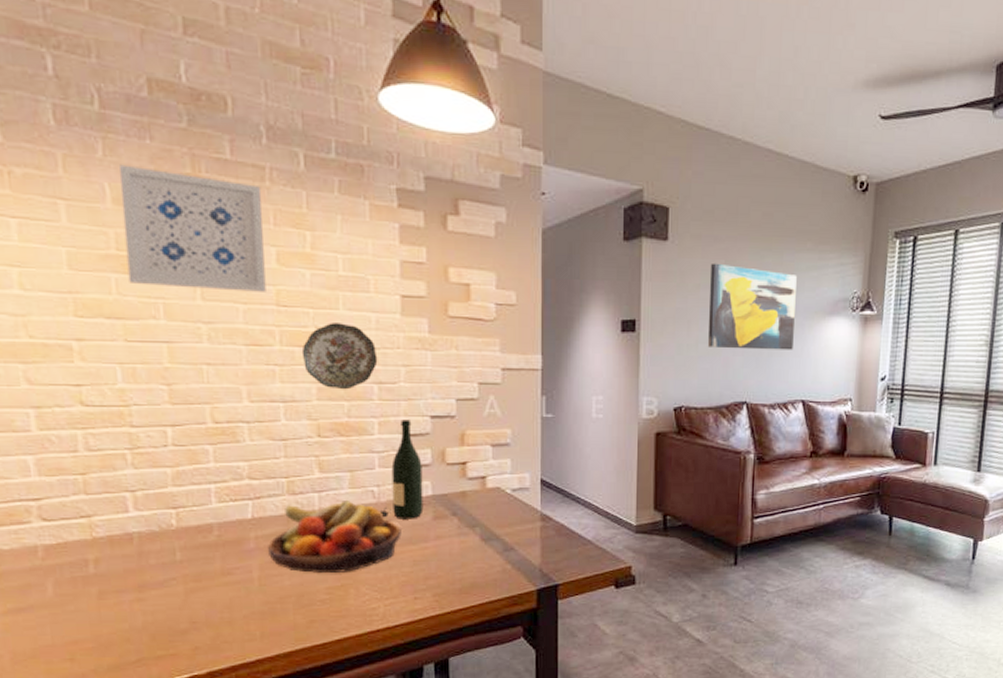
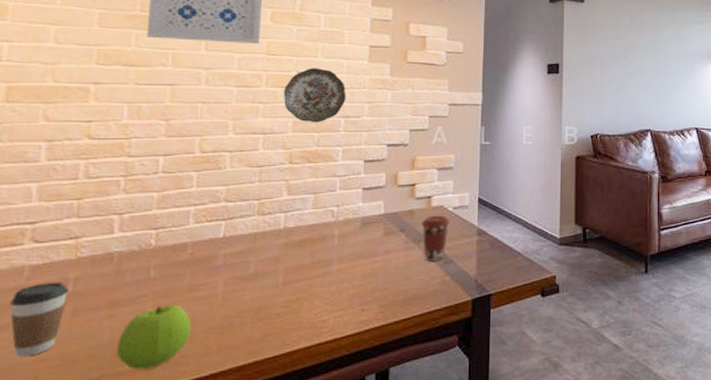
coffee cup: none [29,564,90,639] -> present [10,283,69,357]
apple: none [152,589,229,654] -> present [116,304,191,370]
fruit bowl: present [268,499,402,573] -> none [234,218,355,288]
wine bottle: present [379,419,424,519] -> none [337,148,377,236]
coffee cup: none [476,498,509,549] -> present [422,215,451,262]
wall art: present [707,263,797,350] -> none [617,19,686,87]

